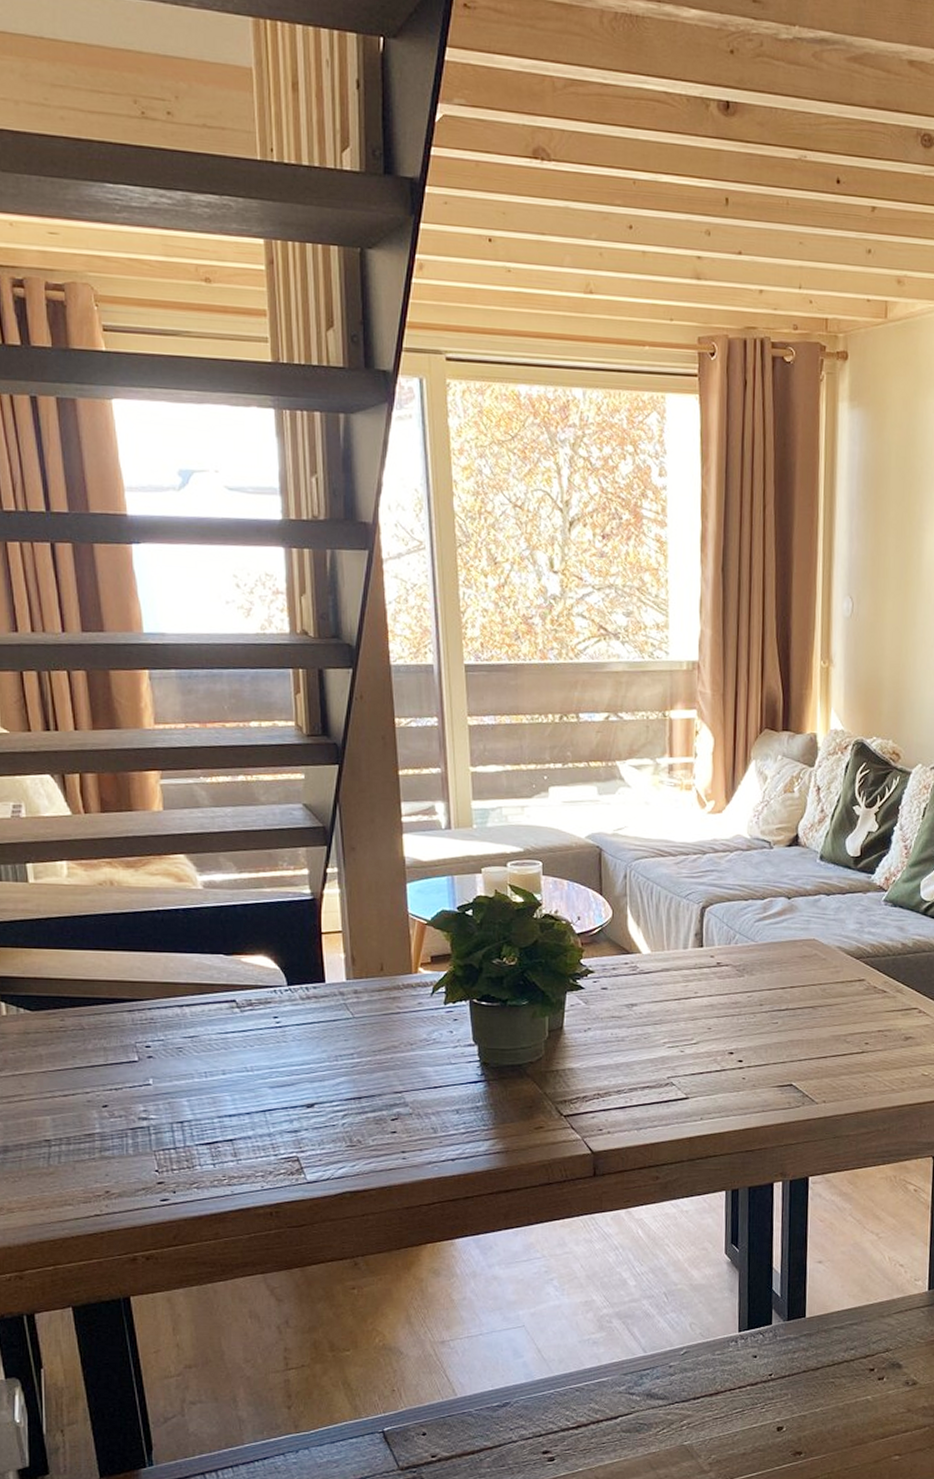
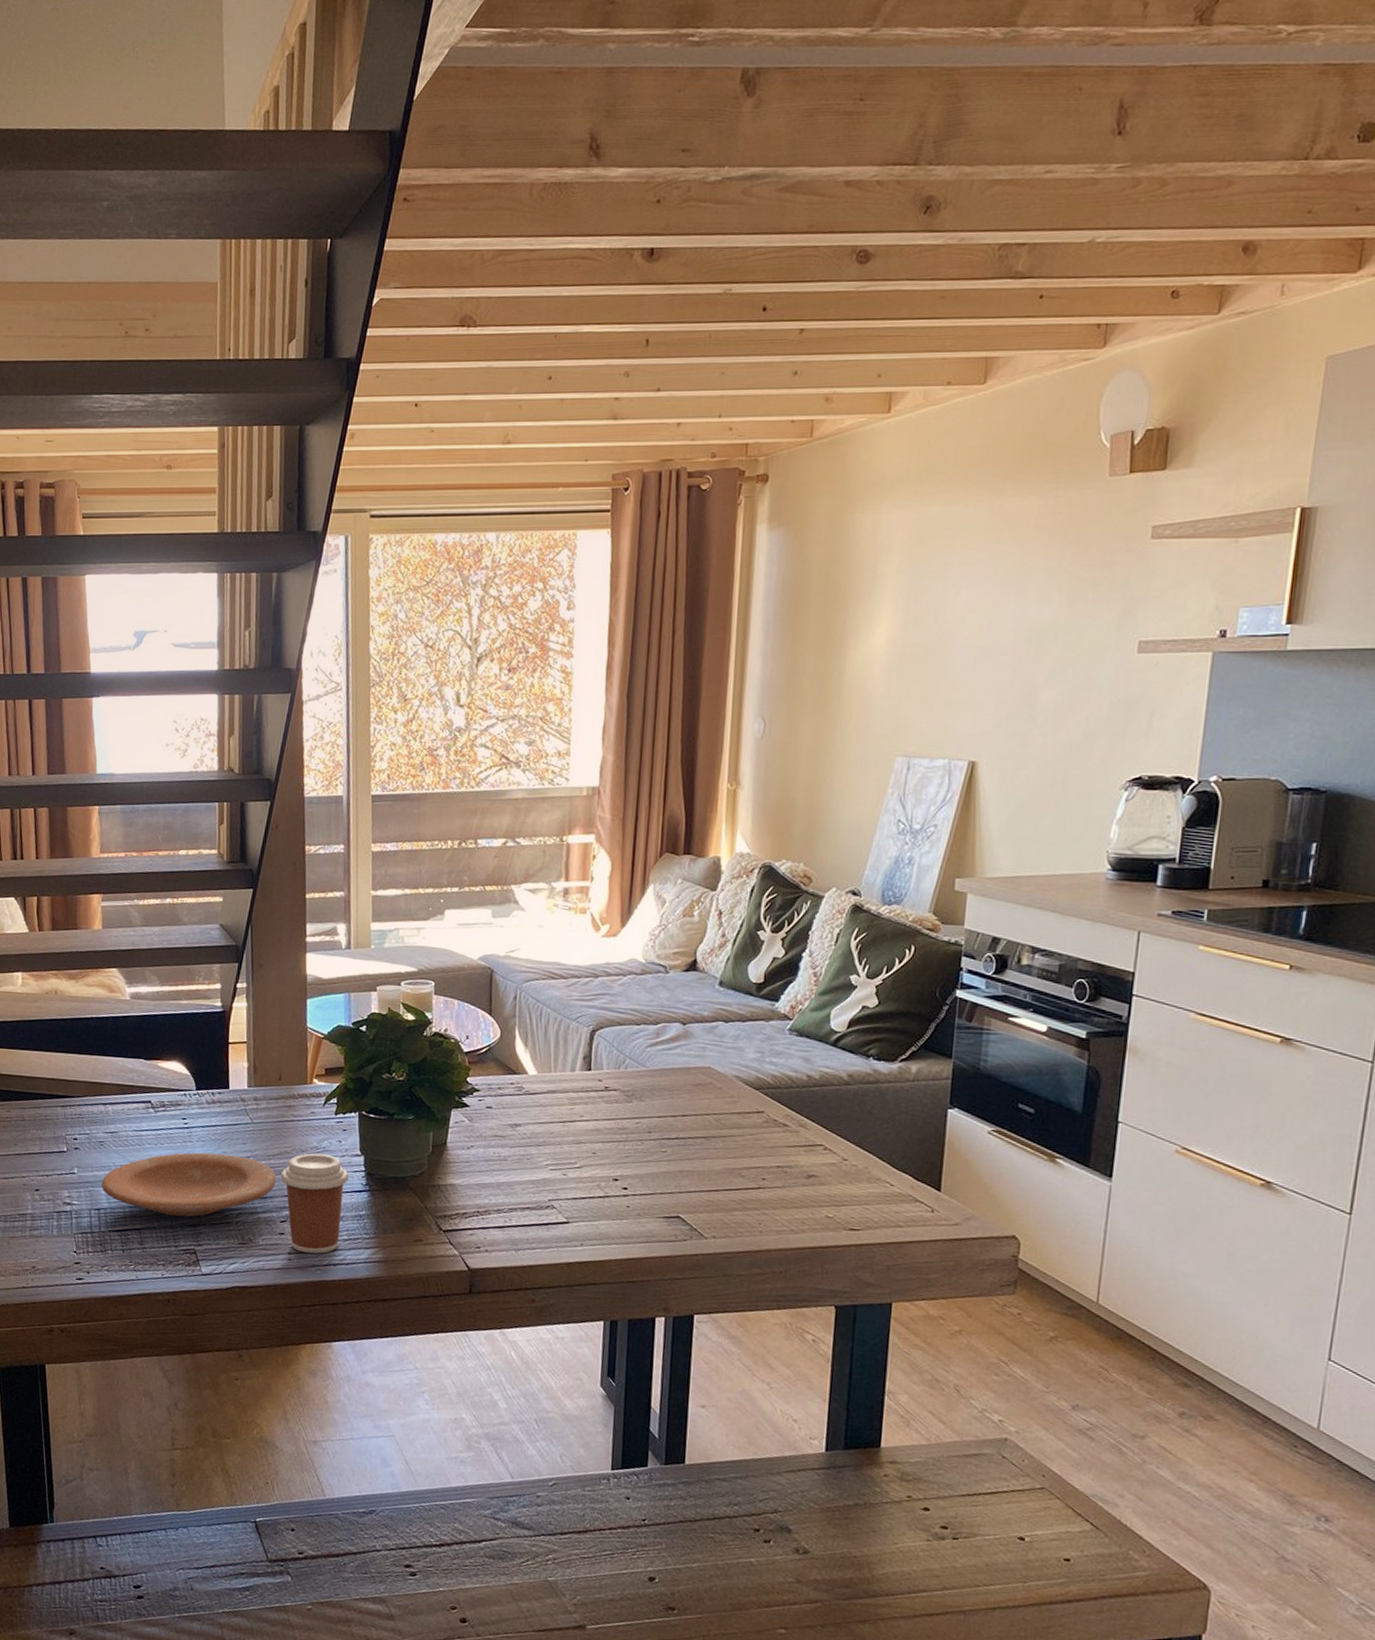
plate: none [182,1052,384,1123] -> present [101,1152,277,1217]
coffee cup: none [388,1046,463,1151] -> present [280,1153,349,1254]

